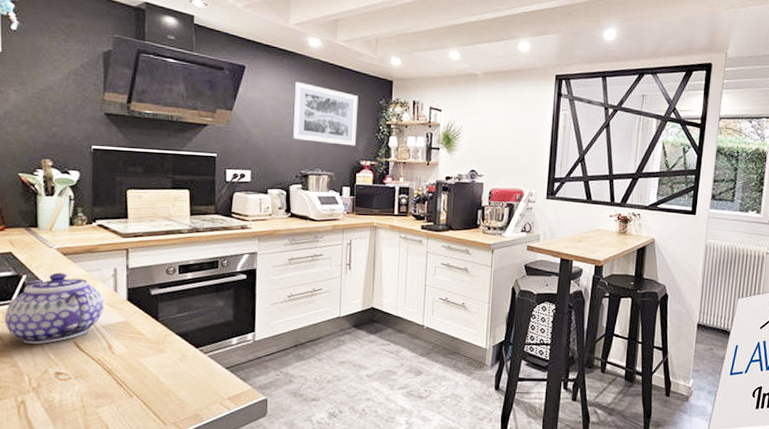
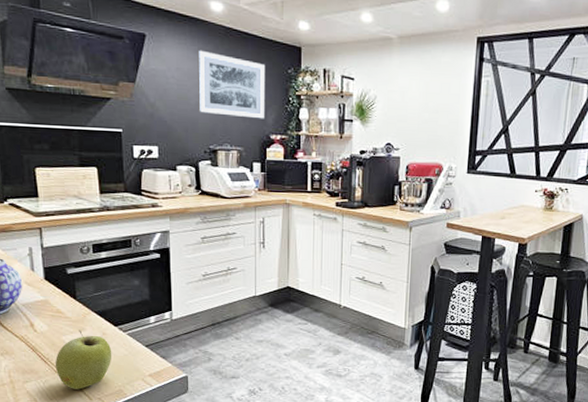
apple: none [130,352,191,414] -> present [55,330,112,390]

